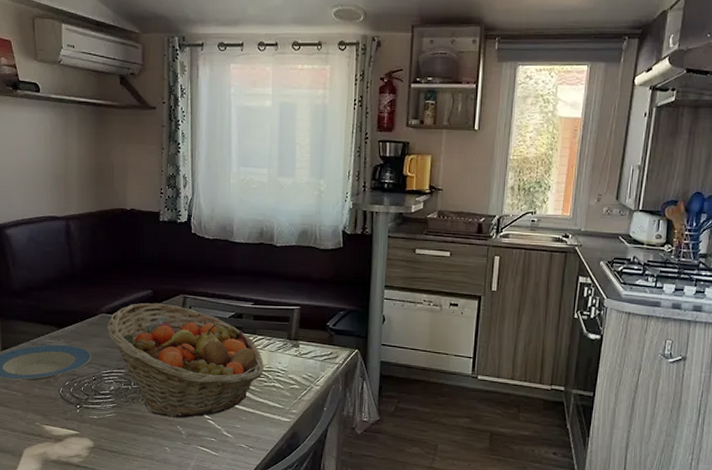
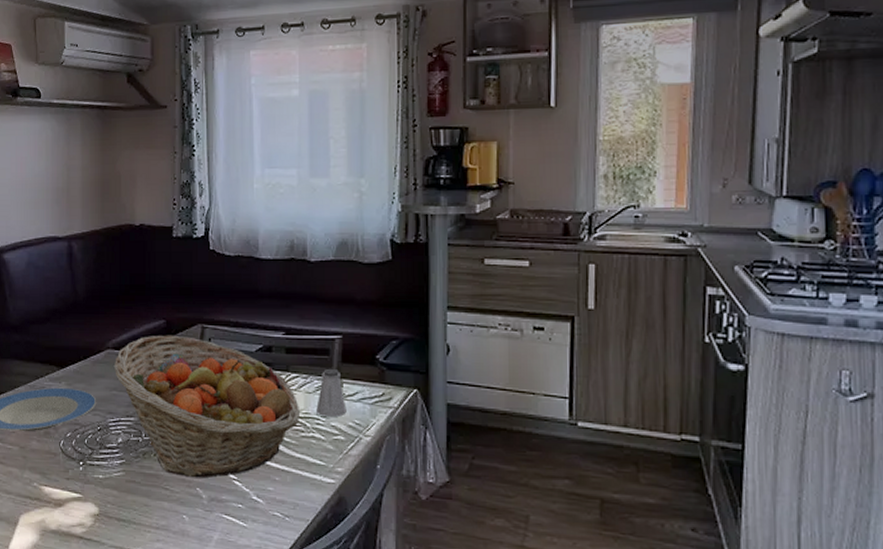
saltshaker: none [277,332,302,370] -> present [316,368,347,417]

